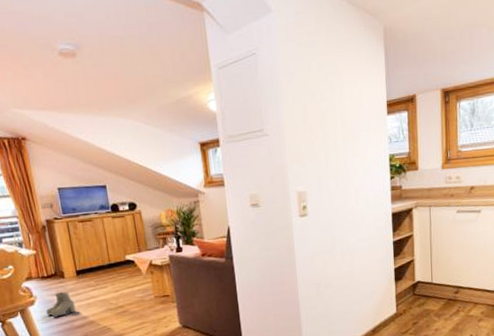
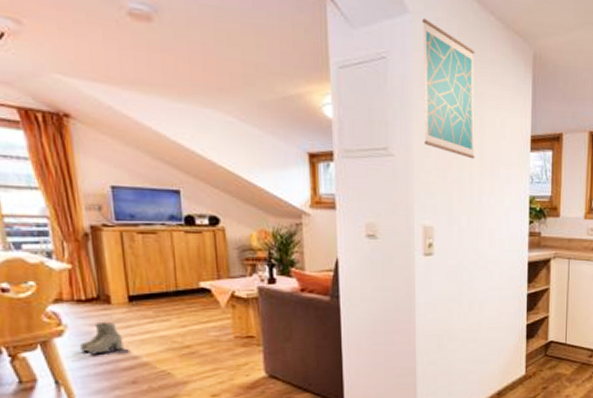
wall art: none [284,14,338,129] -> present [422,18,475,159]

